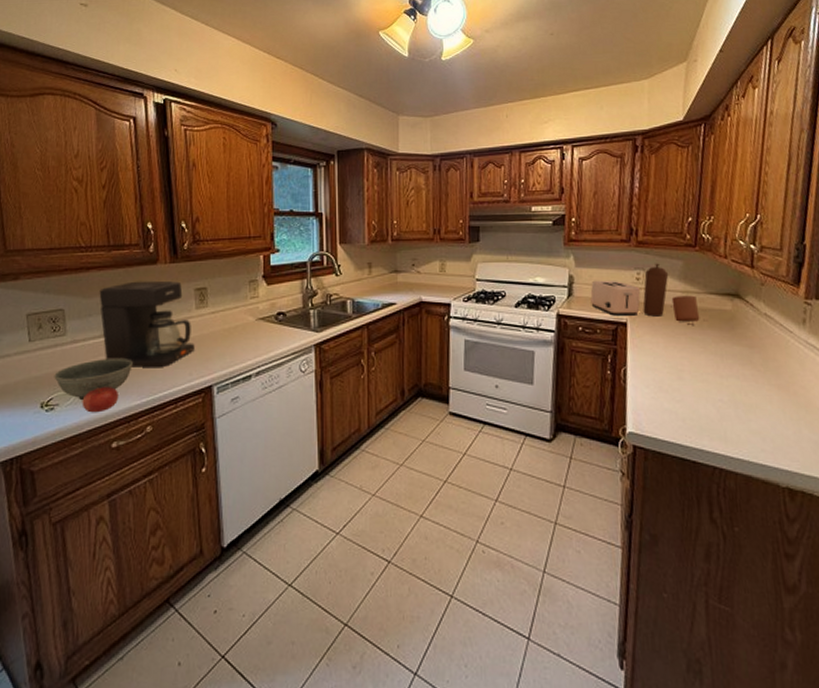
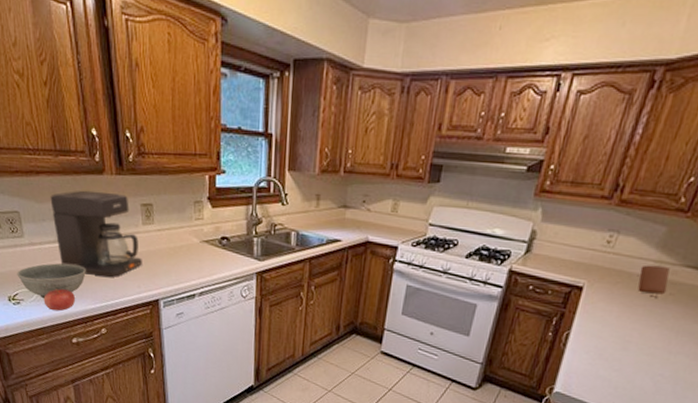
toaster: present [590,280,641,316] -> none [548,238,609,281]
canister: present [642,263,669,317] -> none [604,226,647,285]

